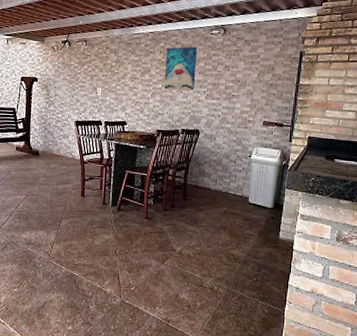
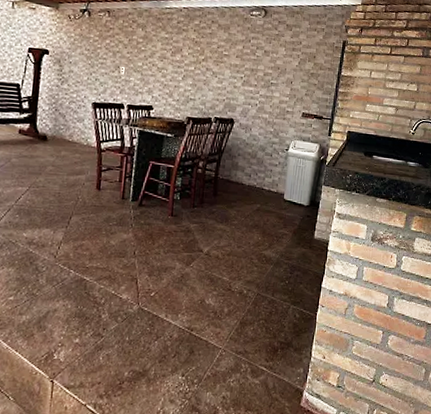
wall art: present [164,46,197,90] -> none [196,26,235,75]

